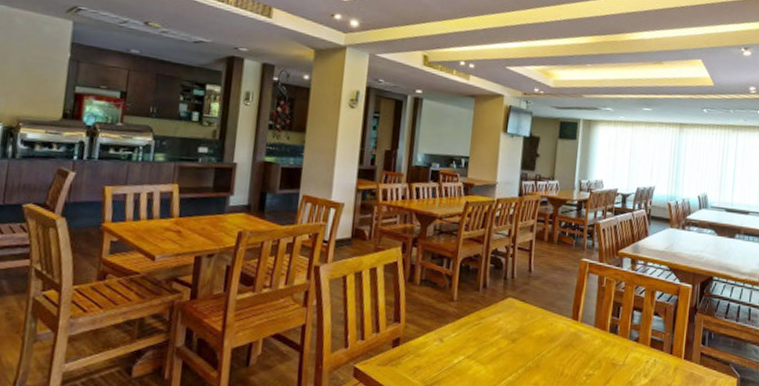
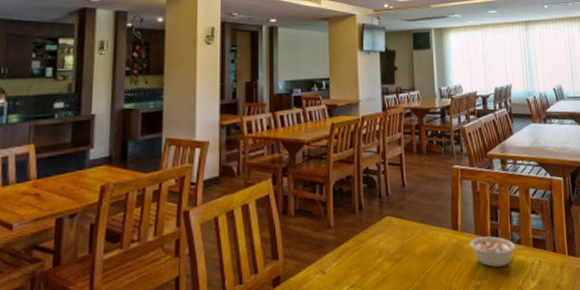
legume: none [587,330,640,360] -> present [470,236,523,267]

